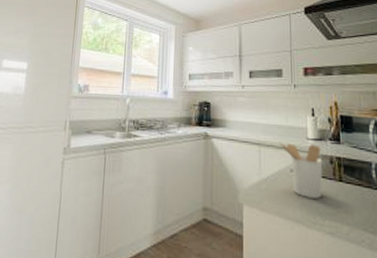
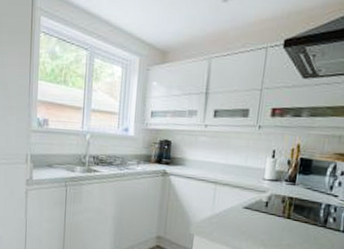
utensil holder: present [279,141,323,199] -> none [235,181,276,233]

